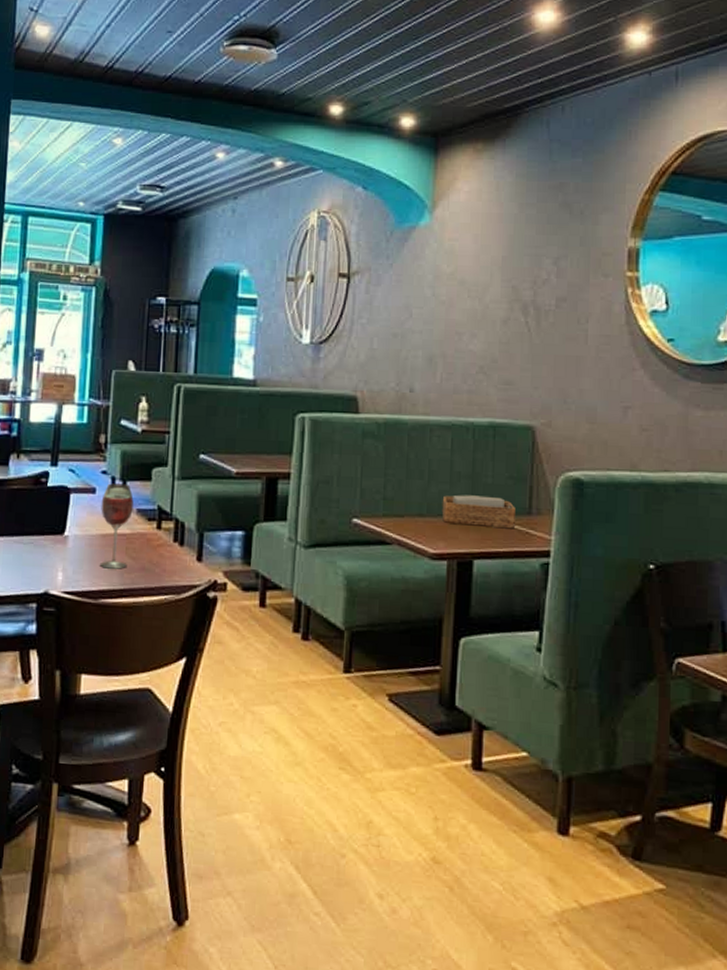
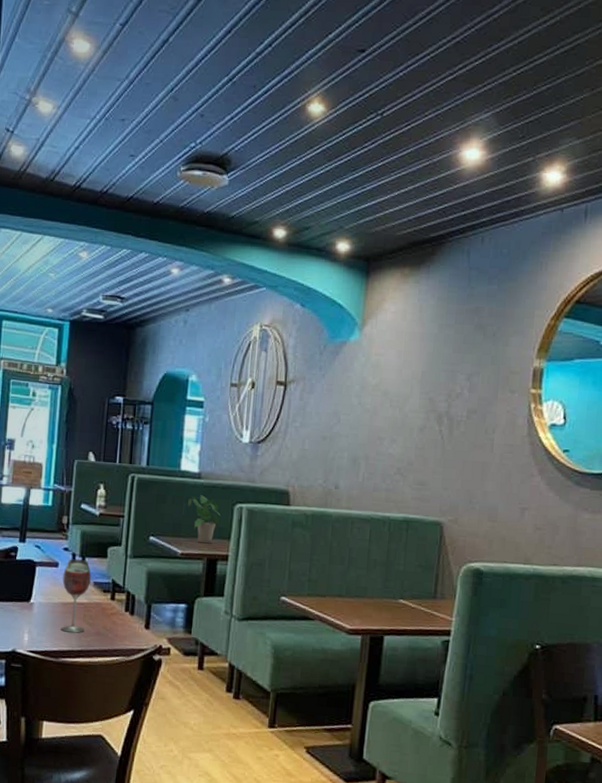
potted plant: none [242,405,280,461] -> present [188,495,221,544]
napkin holder: present [441,495,515,529] -> none [358,579,423,611]

